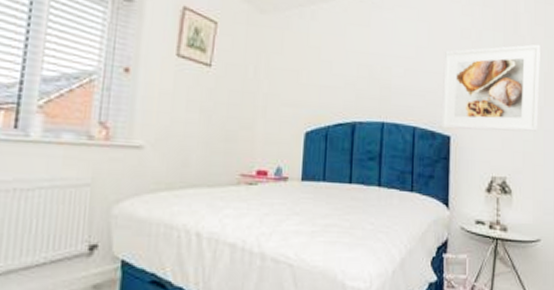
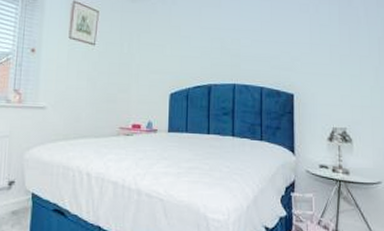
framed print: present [440,44,540,132] -> none [284,13,374,89]

